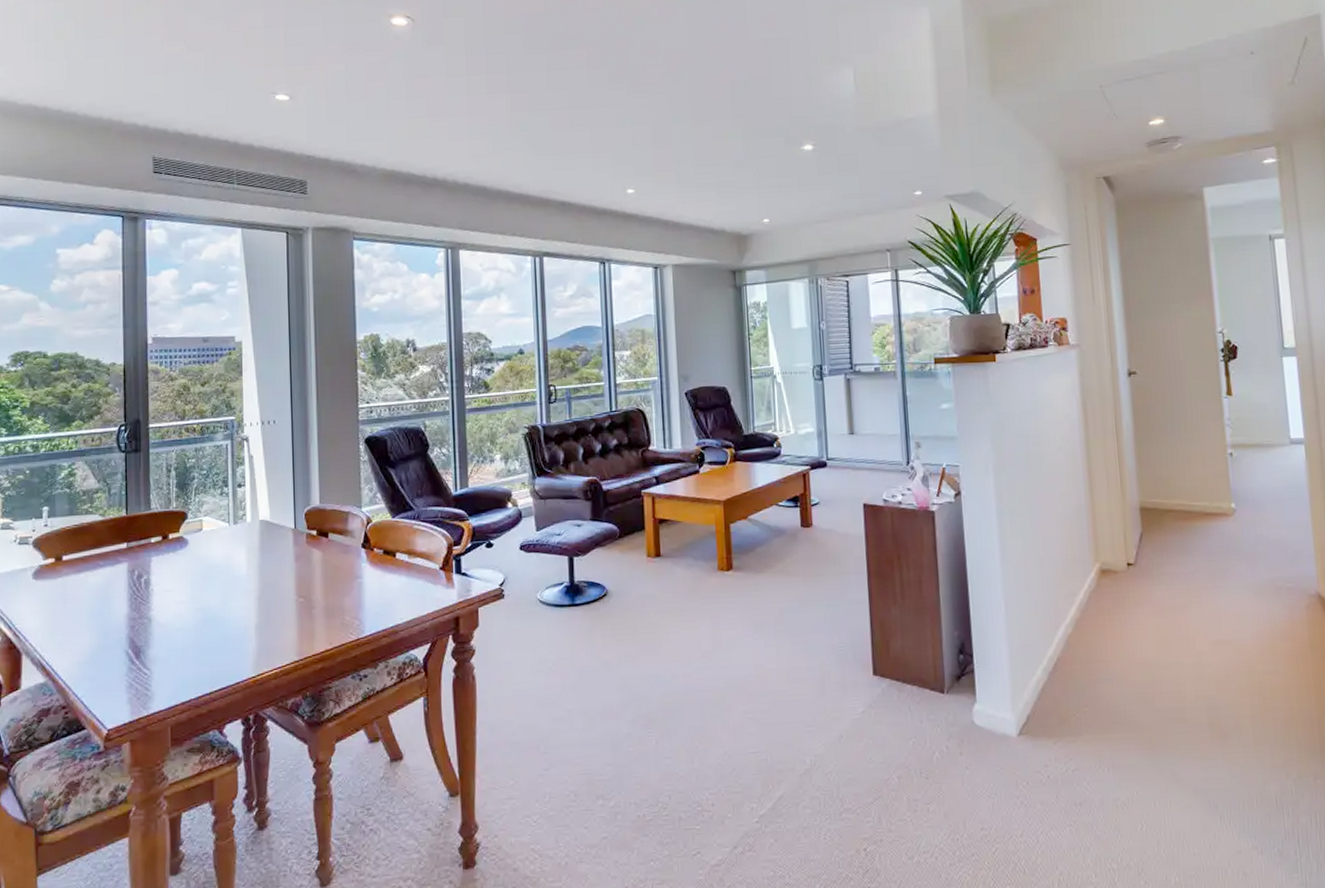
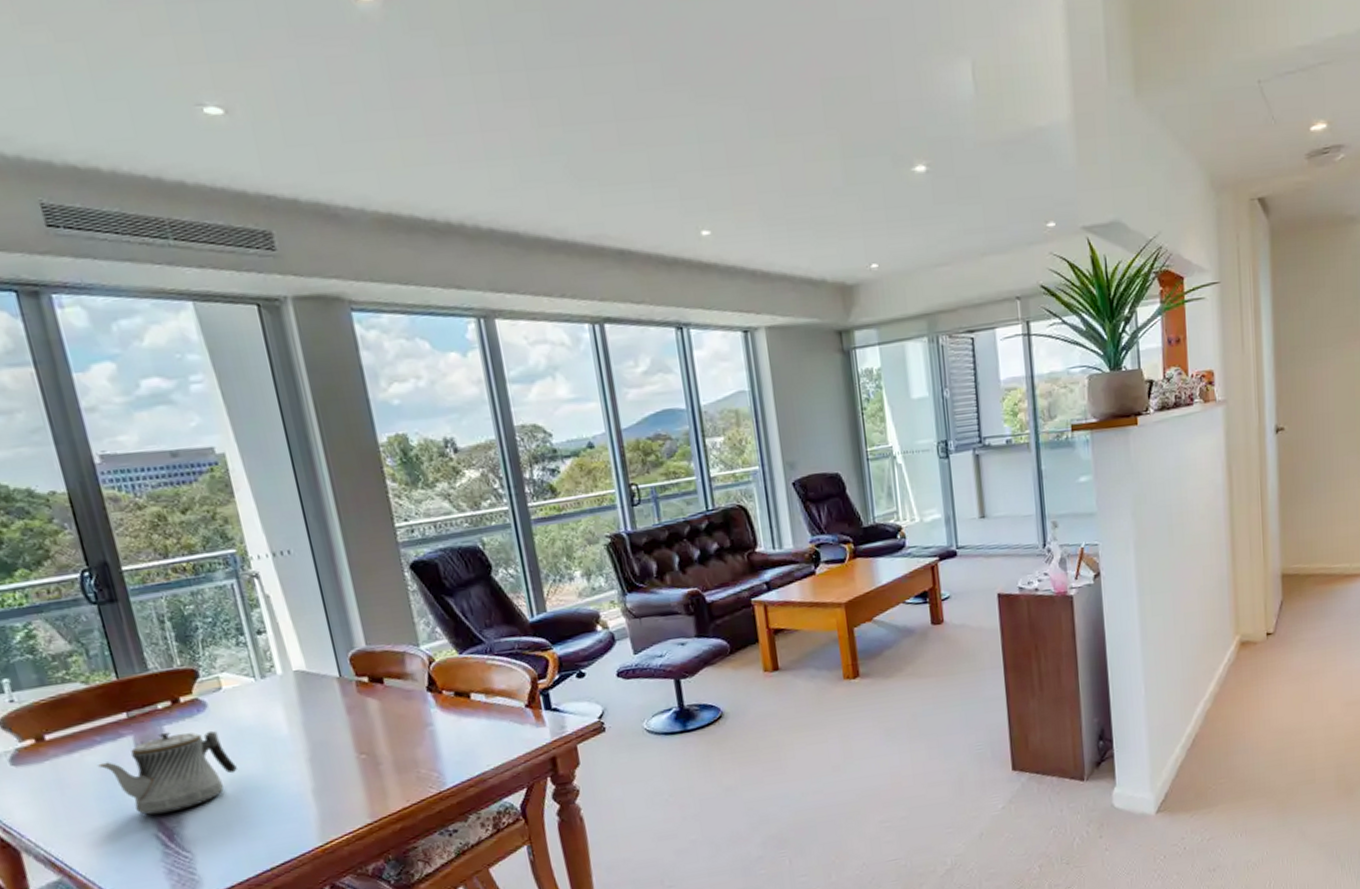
teapot: none [96,562,200,634] -> present [98,730,237,815]

